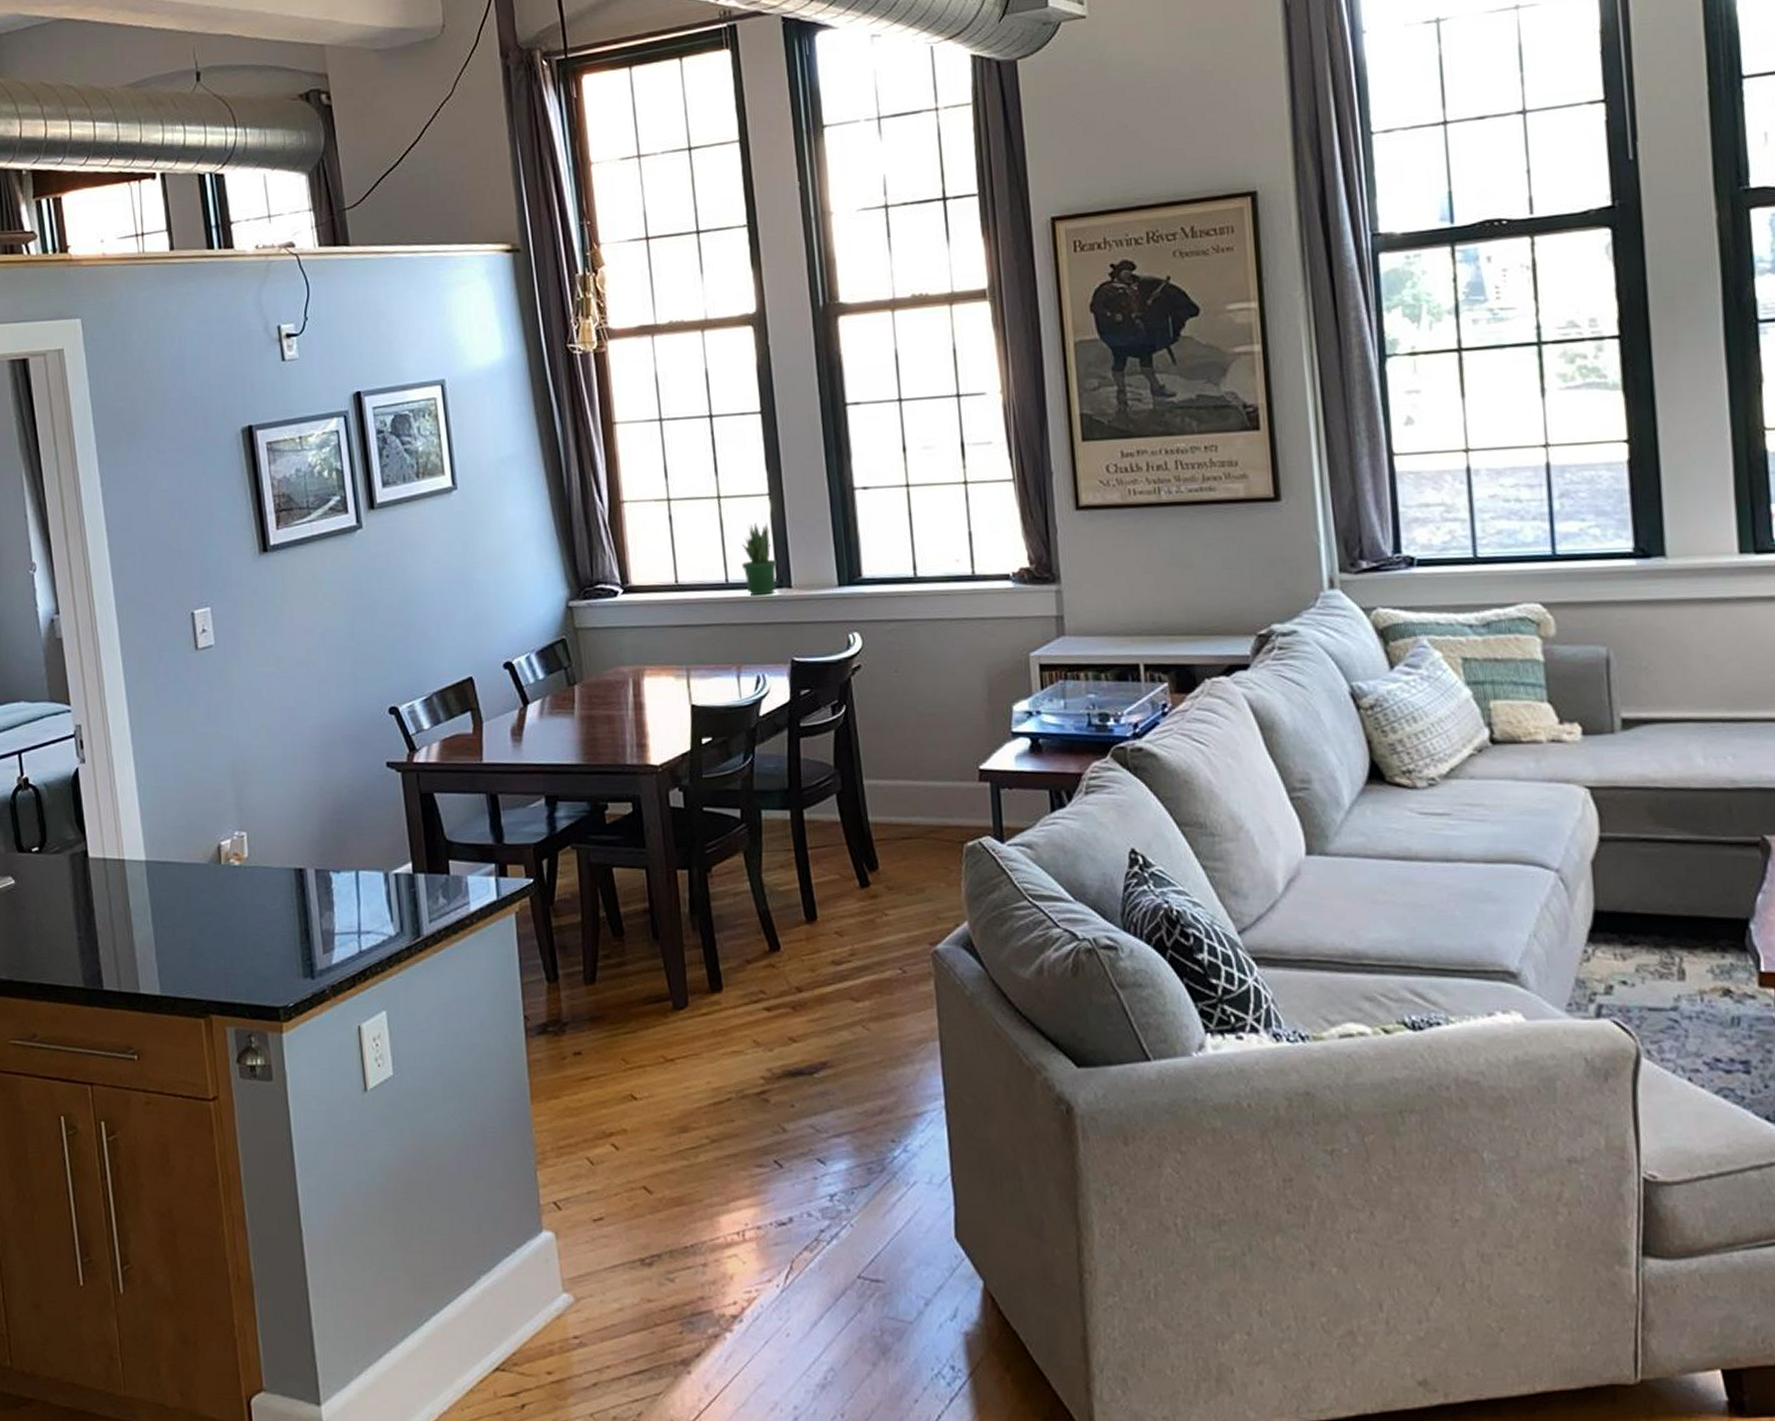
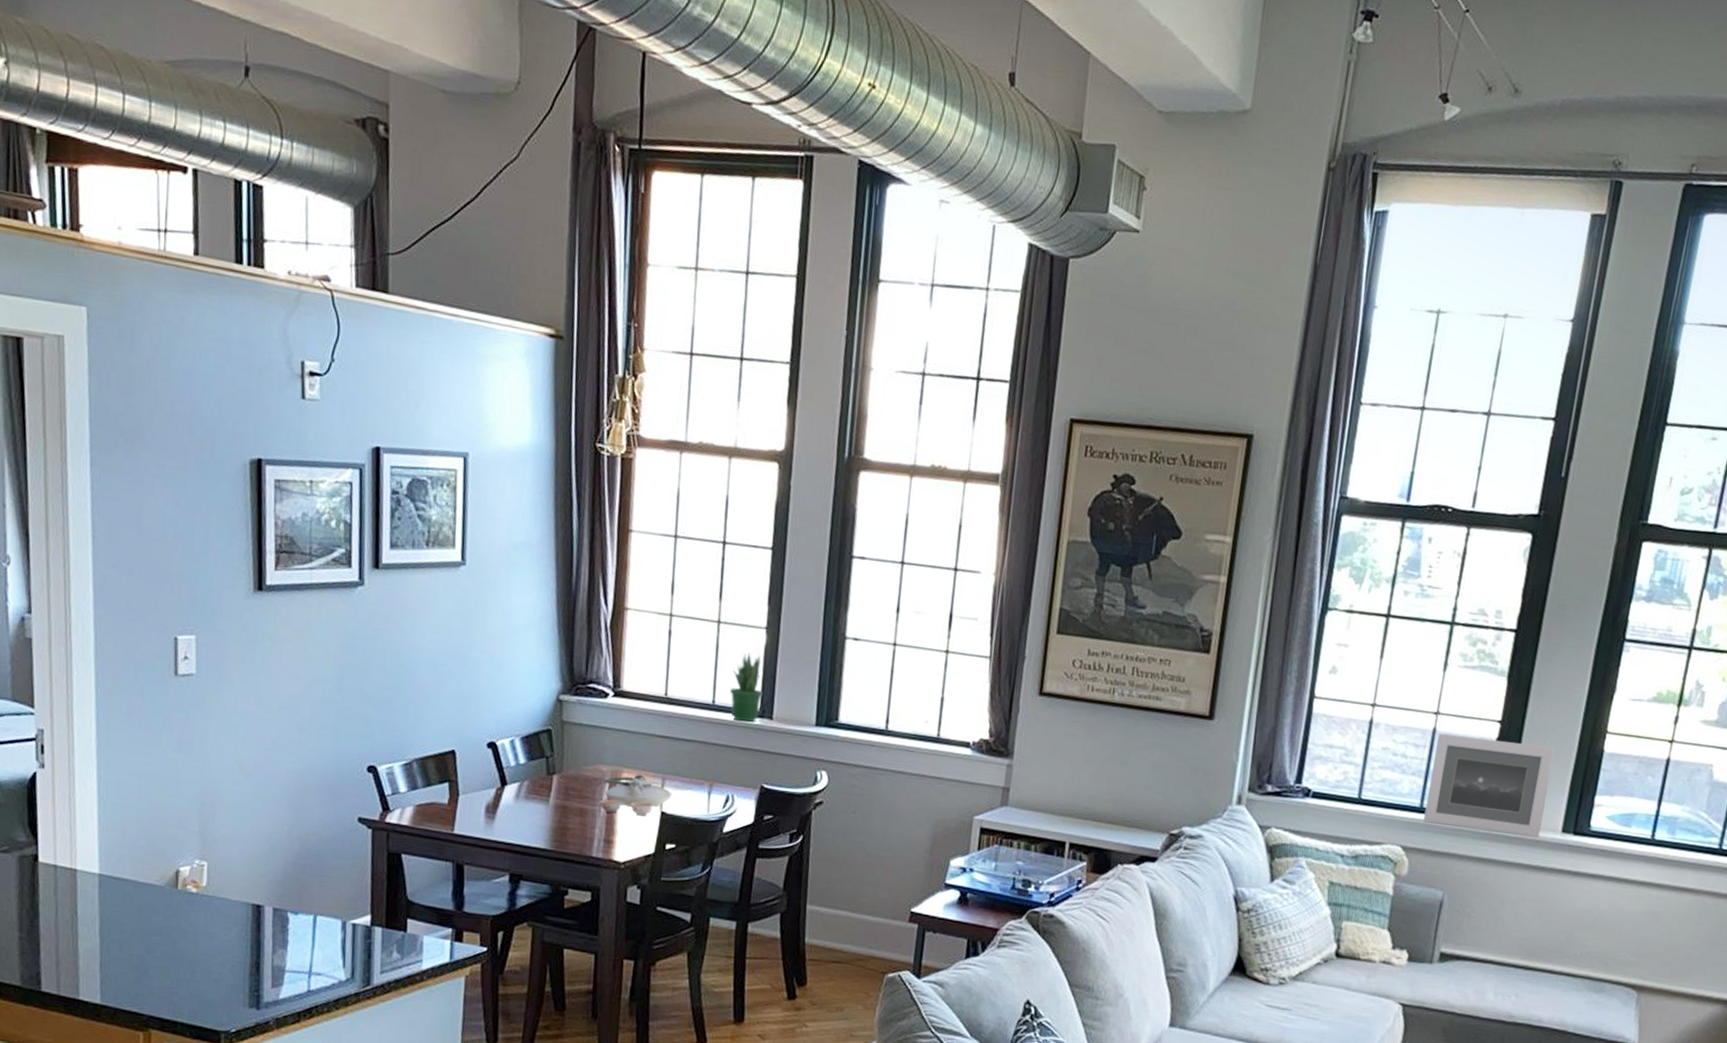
teapot: none [626,667,700,715] -> present [600,773,672,816]
picture frame: none [1554,458,1712,571] -> present [1423,733,1555,838]

